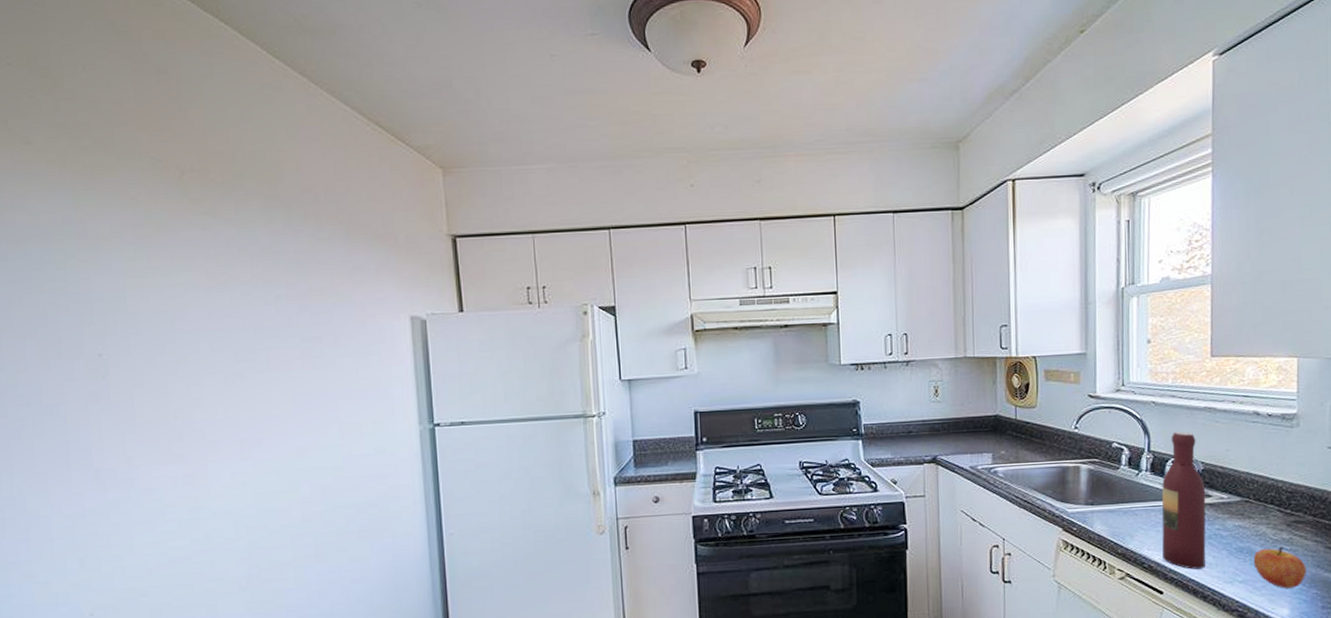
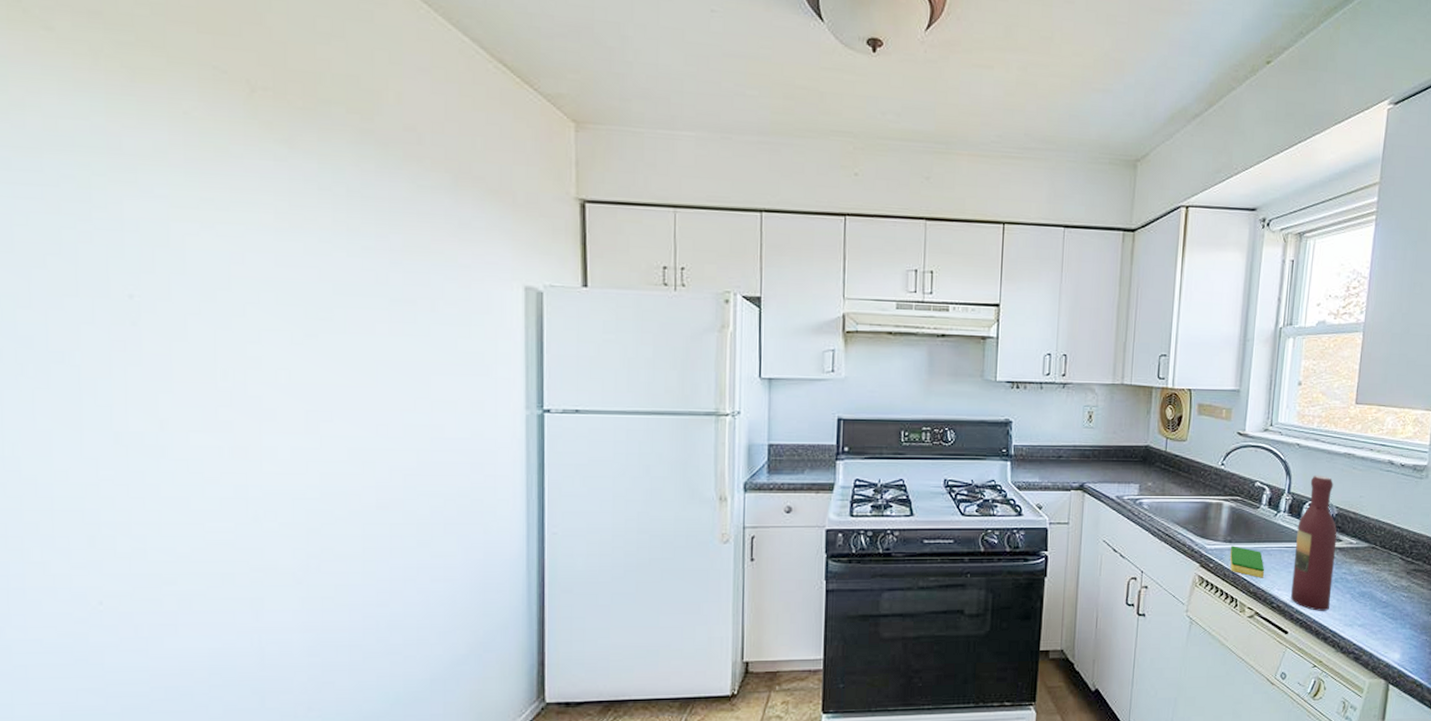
dish sponge: none [1092,508,1131,539] -> present [1229,546,1264,578]
apple: present [1253,546,1306,589] -> none [1373,593,1420,634]

